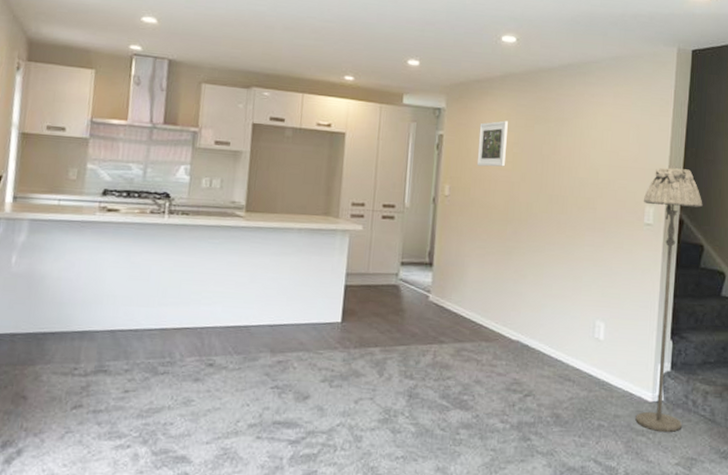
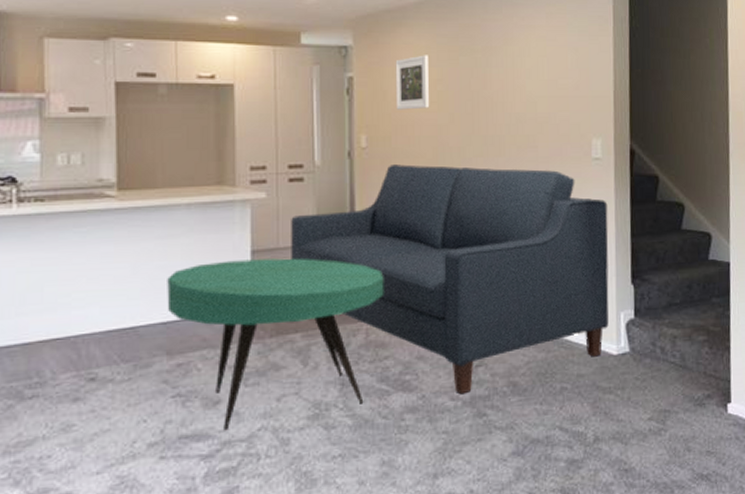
coffee table: none [274,279,453,422] -> present [167,258,384,431]
sofa: none [378,212,655,419] -> present [291,164,609,395]
floor lamp: present [635,167,703,432] -> none [590,93,654,386]

